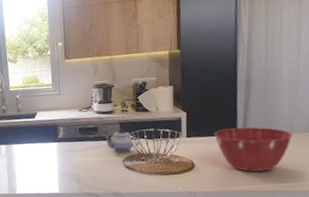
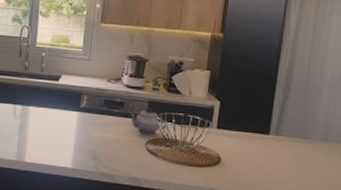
mixing bowl: present [214,127,293,173] -> none [245,125,326,179]

